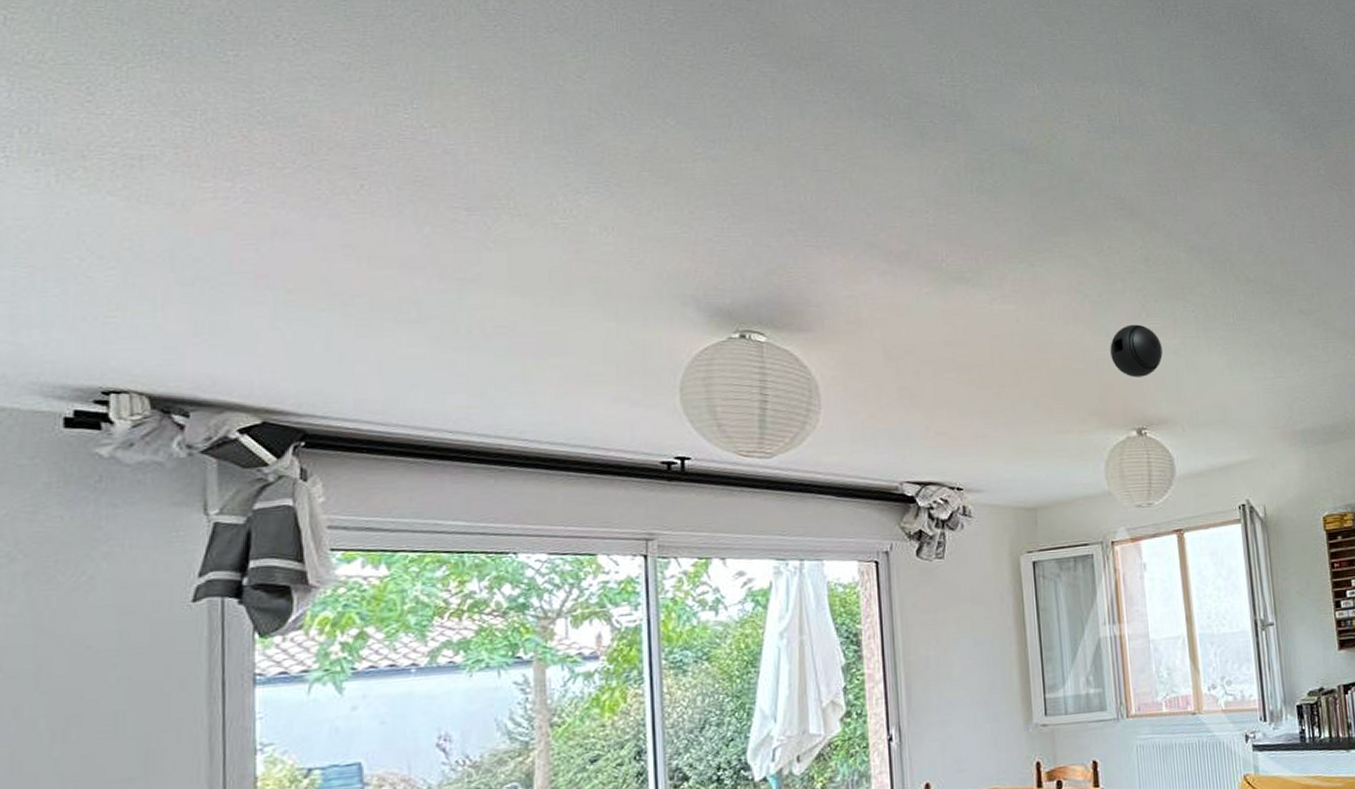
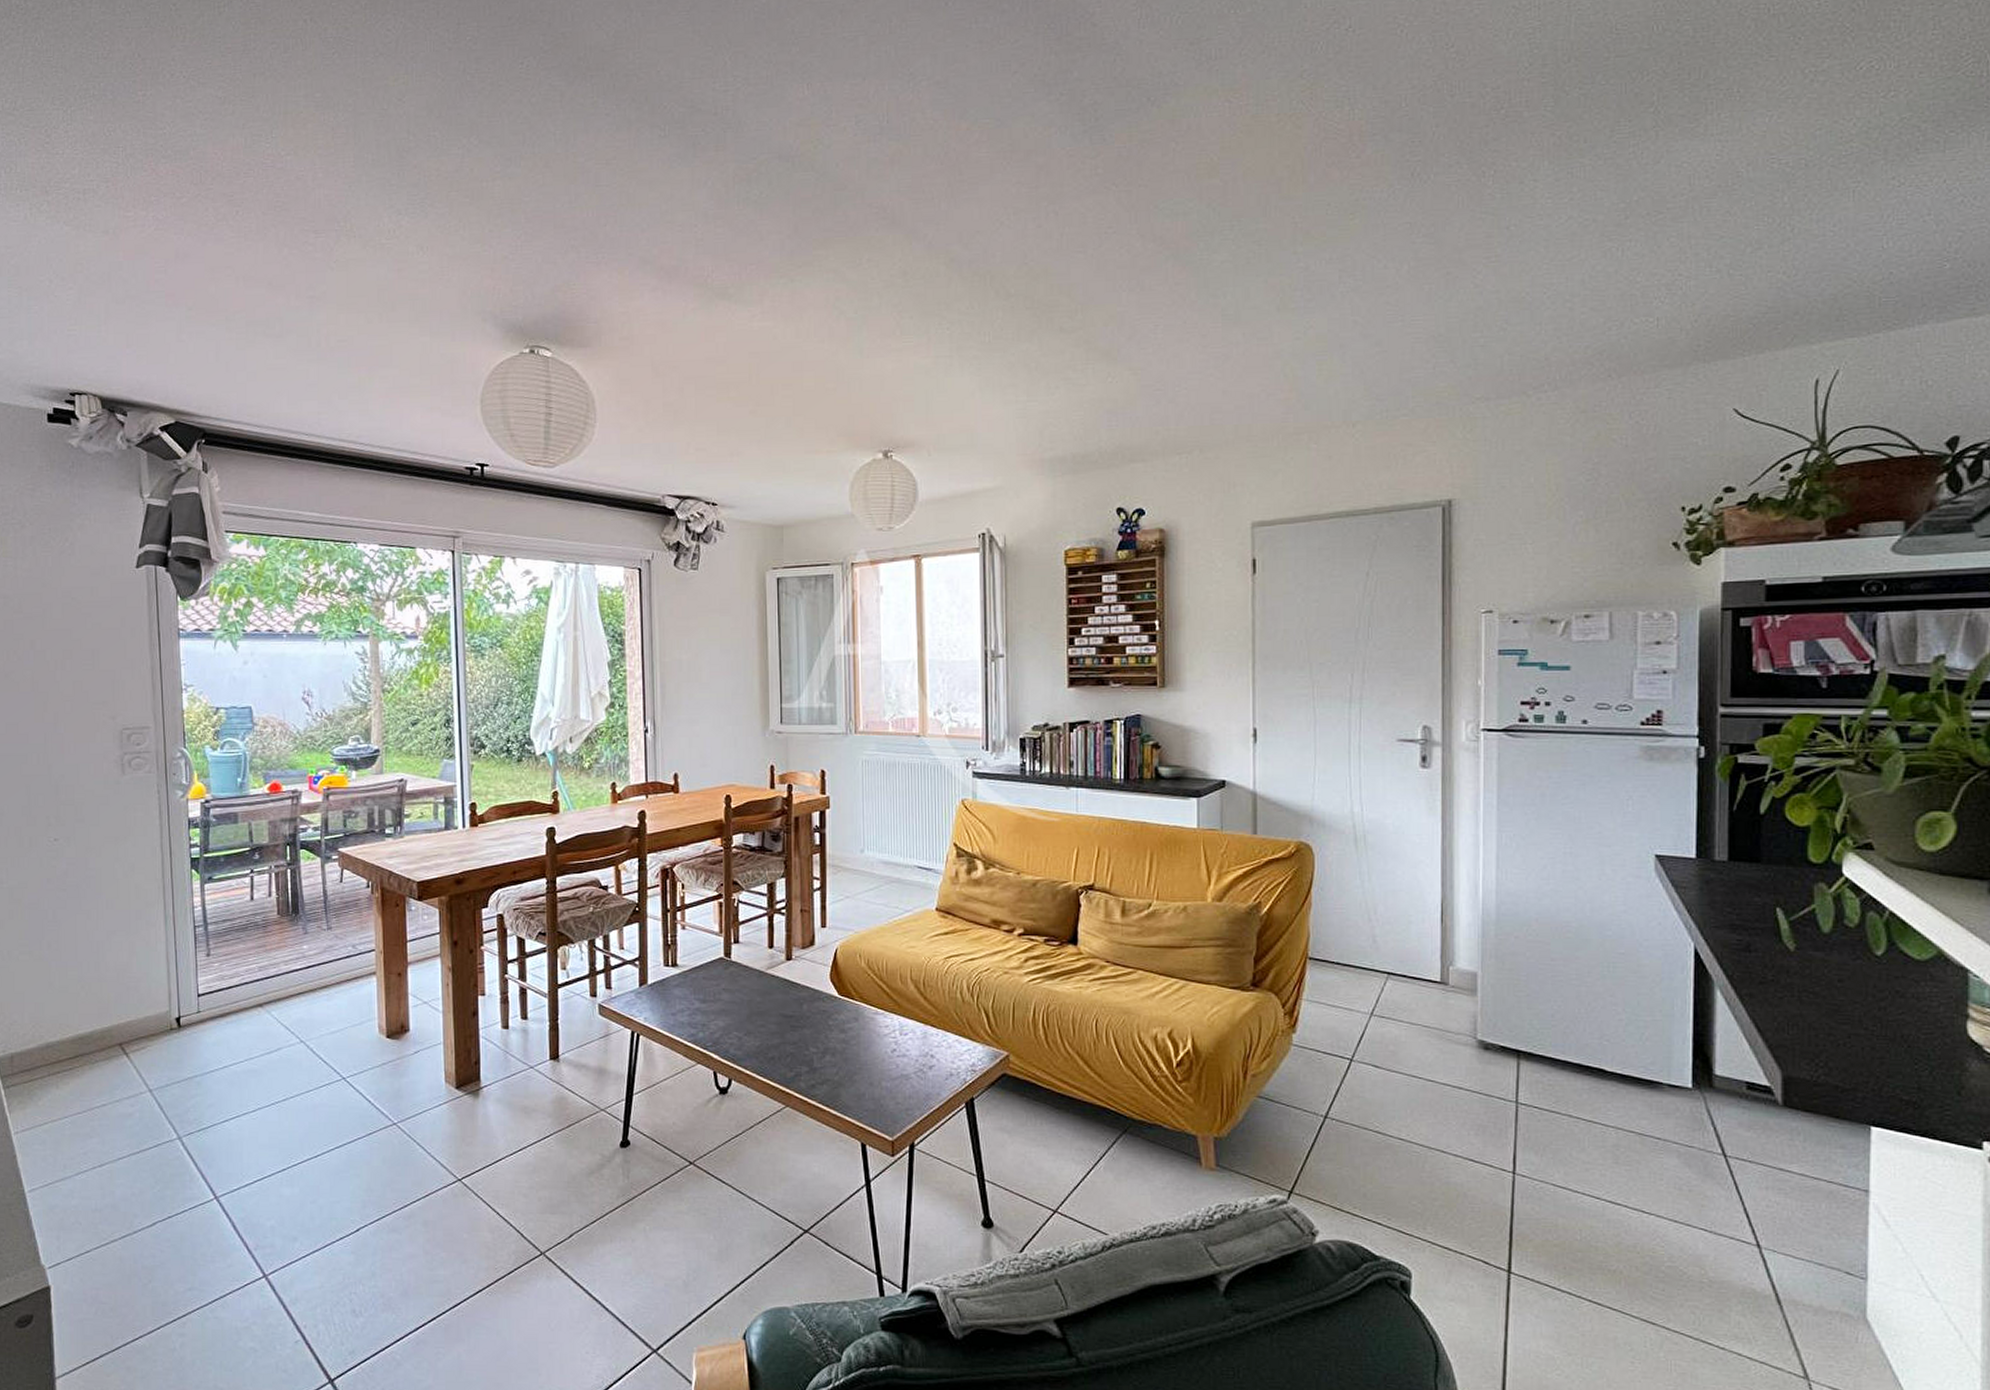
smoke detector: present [1110,324,1163,378] -> none [862,342,914,398]

